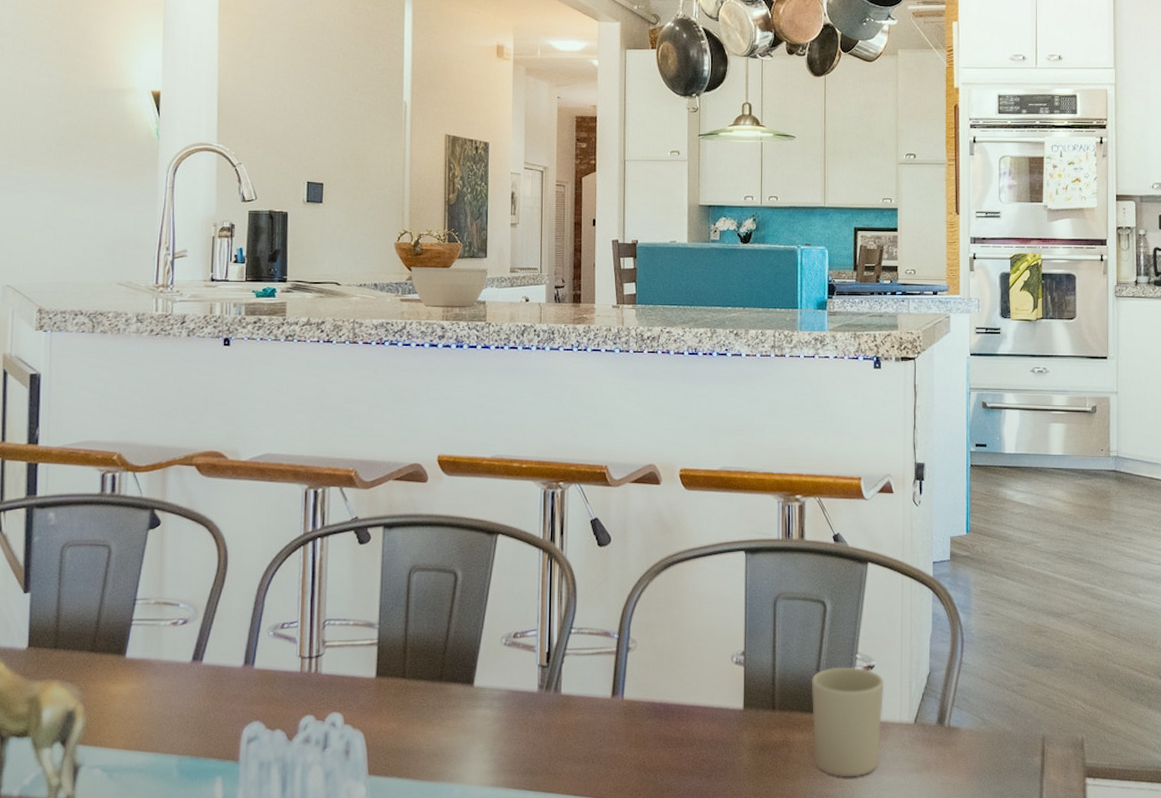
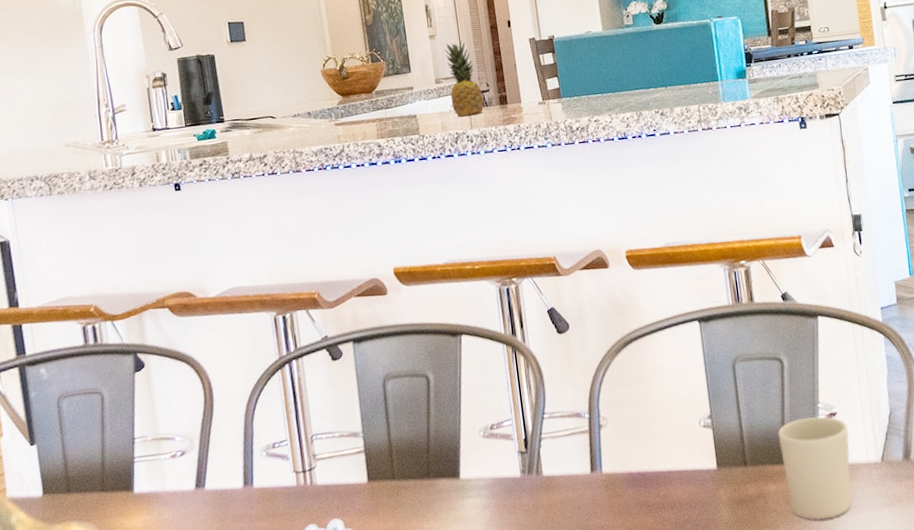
bowl: present [411,267,488,308] -> none [340,83,414,128]
fruit: none [523,232,557,311] -> present [444,40,484,118]

